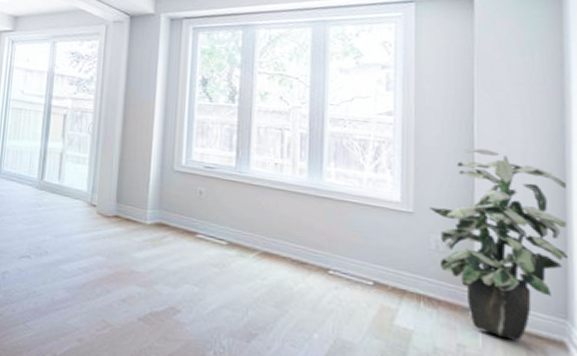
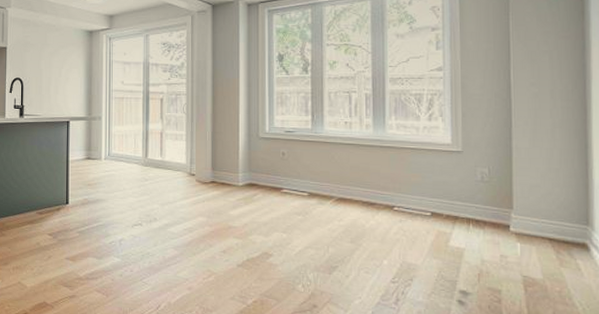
indoor plant: present [428,148,569,341] -> none [474,91,590,247]

